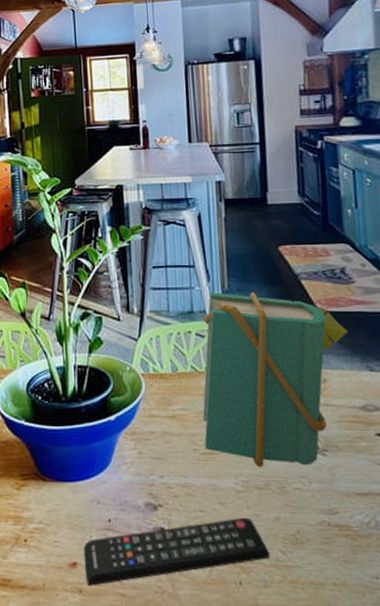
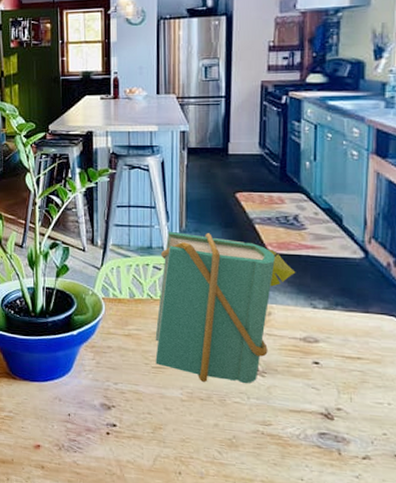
remote control: present [83,518,271,586] -> none [46,422,208,464]

